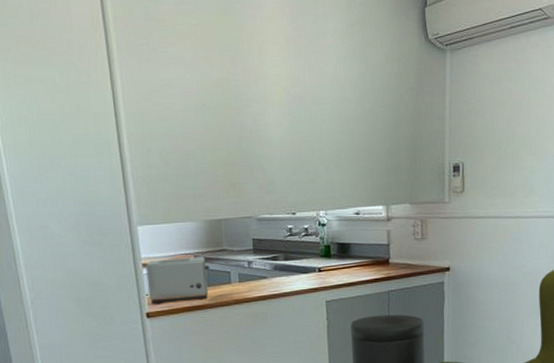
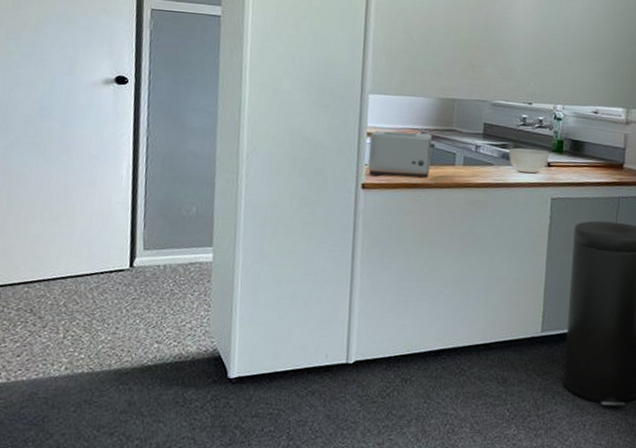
bowl: none [279,256,319,281] -> present [508,147,549,174]

